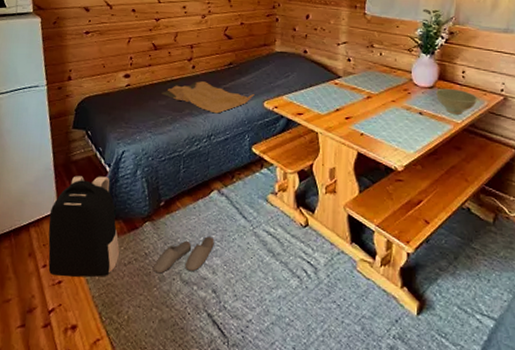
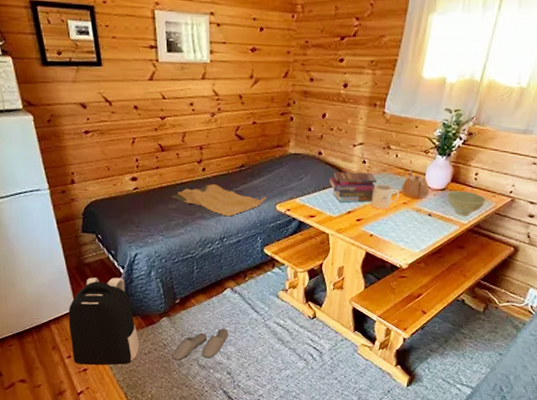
books: none [316,69,363,101] -> present [329,171,377,203]
mug: none [358,81,387,108] -> present [371,184,400,210]
teapot: none [388,68,417,97] -> present [401,170,429,199]

